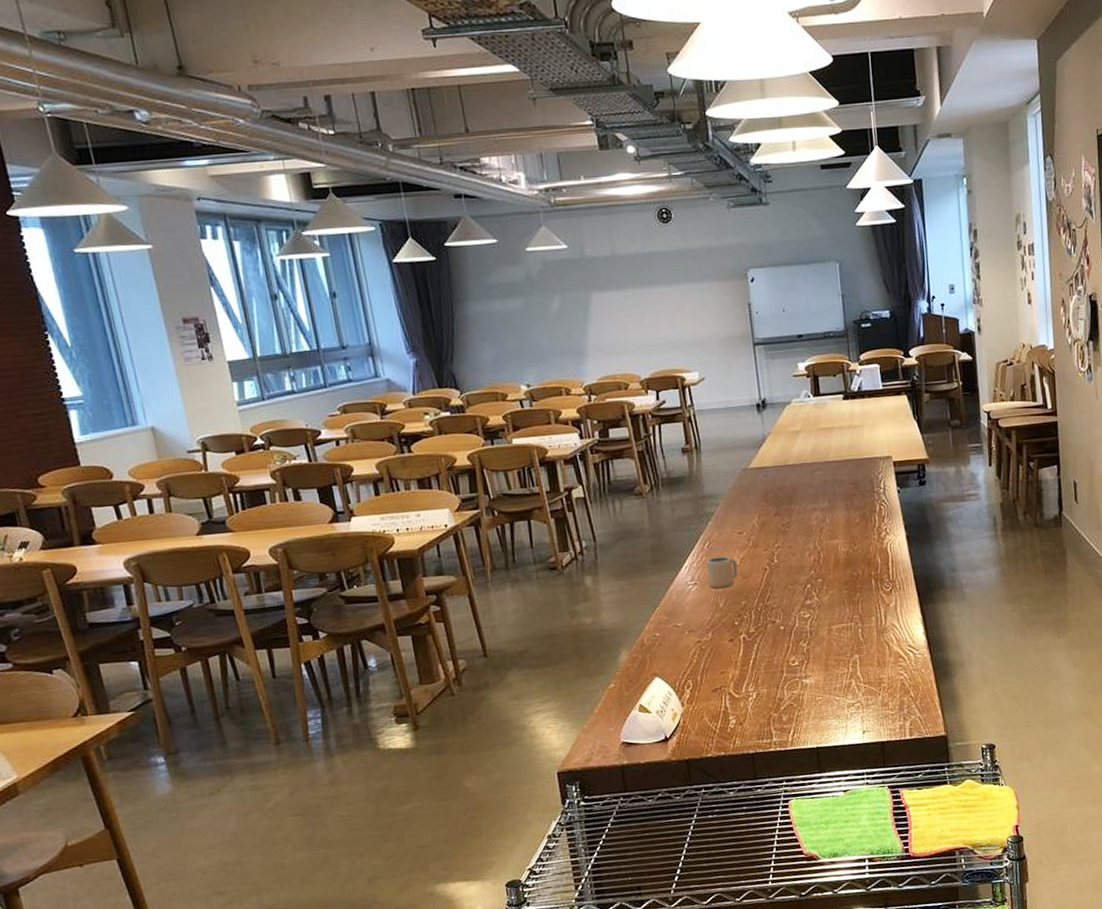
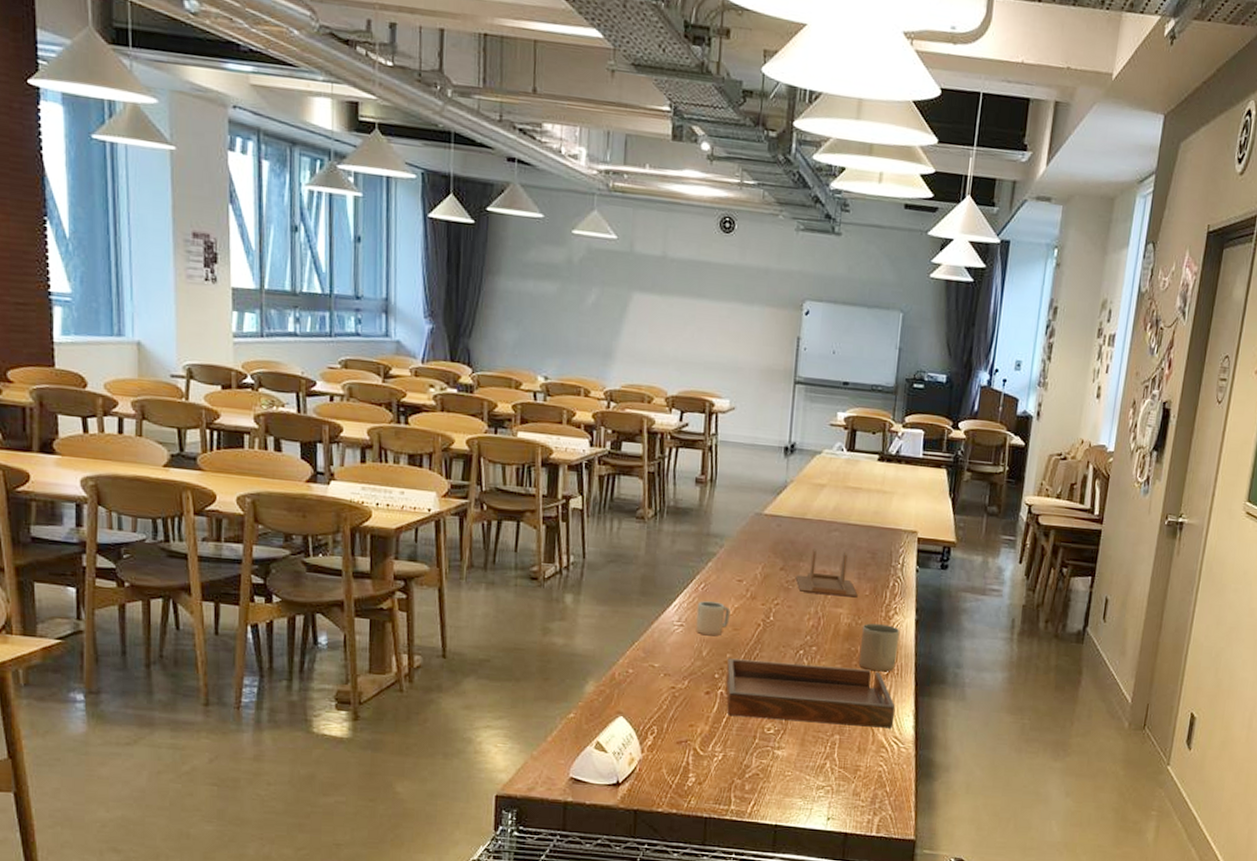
serving tray: none [743,589,905,656] -> present [725,658,896,729]
napkin holder: none [789,487,850,532] -> present [795,548,858,596]
mug: none [859,545,897,590] -> present [858,623,900,672]

